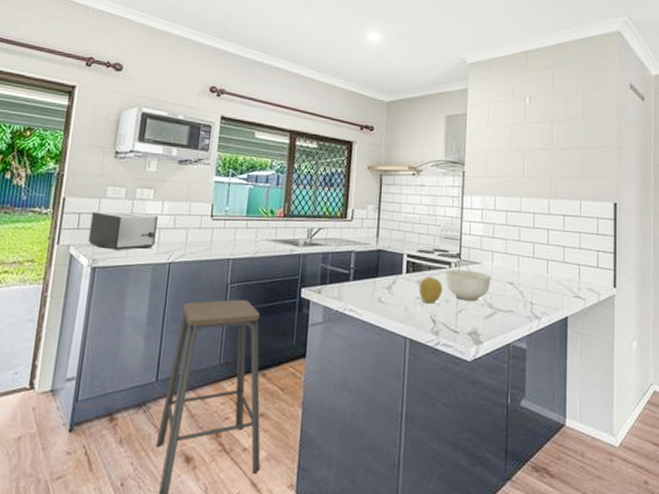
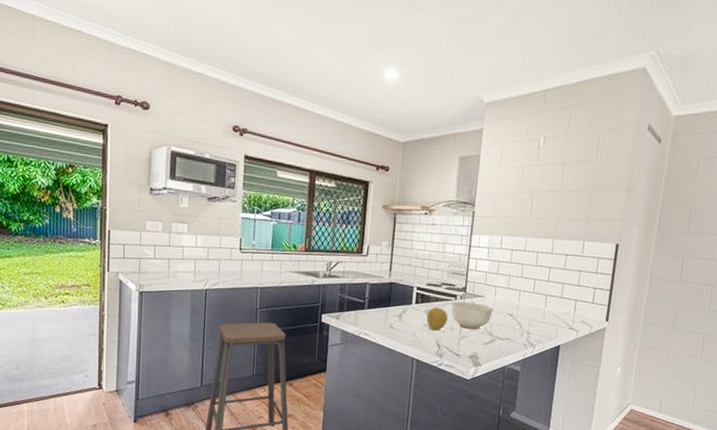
toaster: present [88,211,159,250] -> none [134,243,194,278]

